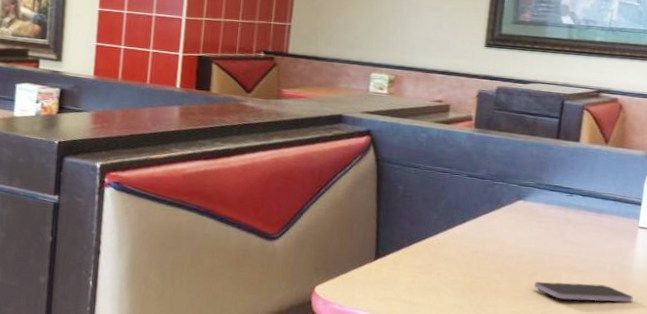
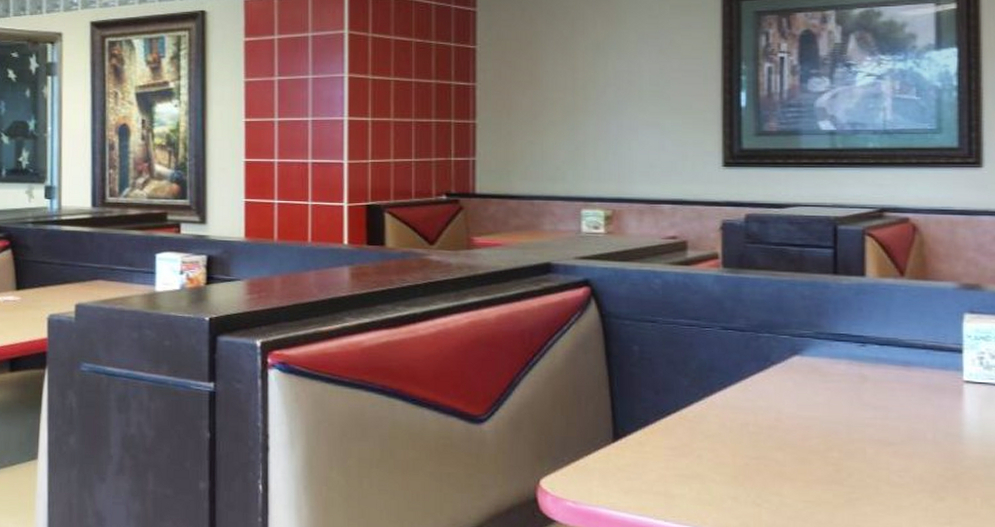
smartphone: present [533,281,633,302] -> none [829,459,971,483]

